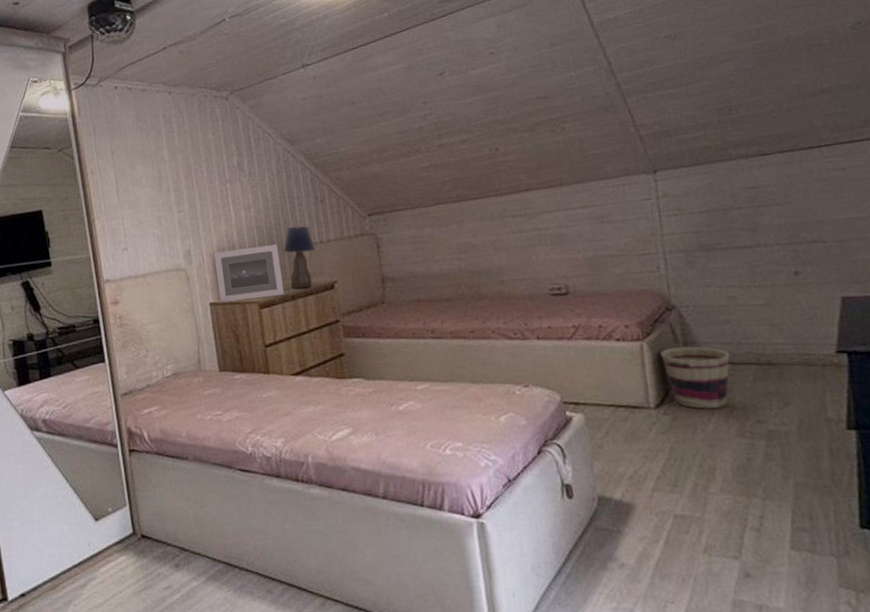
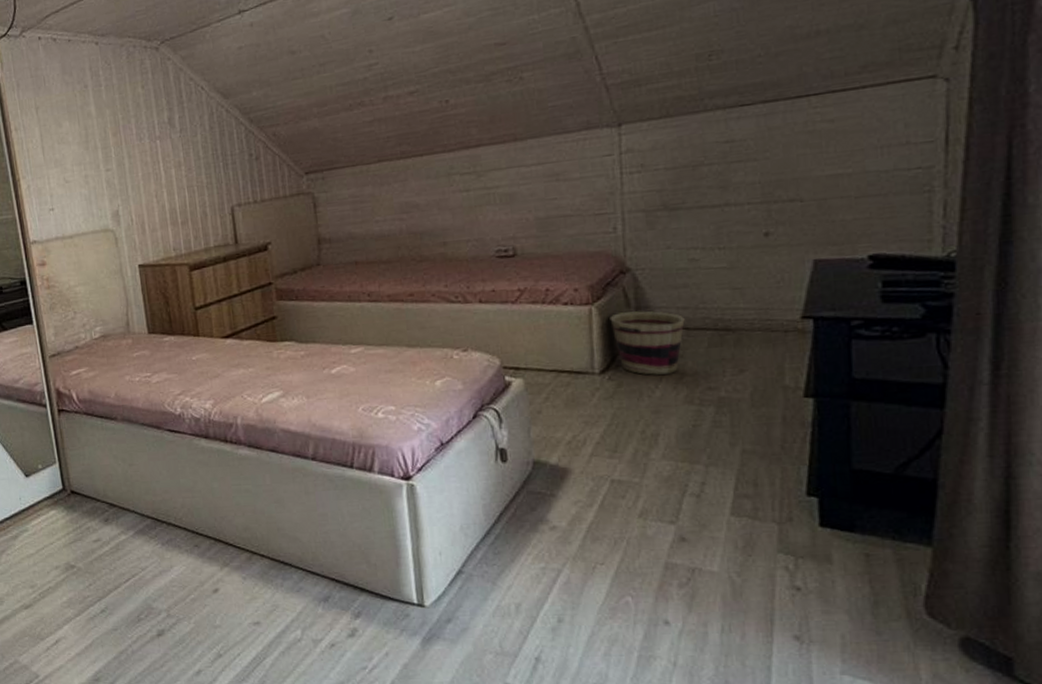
picture frame: present [213,243,285,303] -> none [143,203,216,265]
table lamp: present [283,226,316,290] -> none [215,185,249,252]

